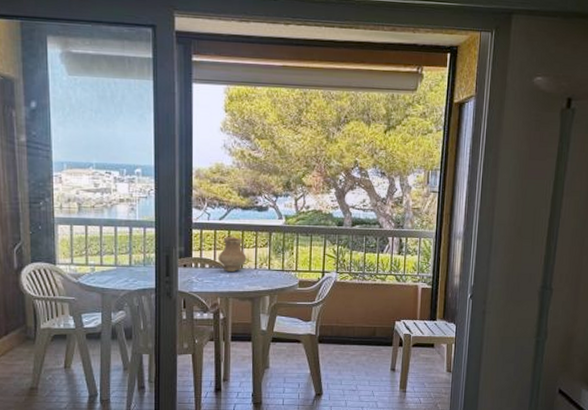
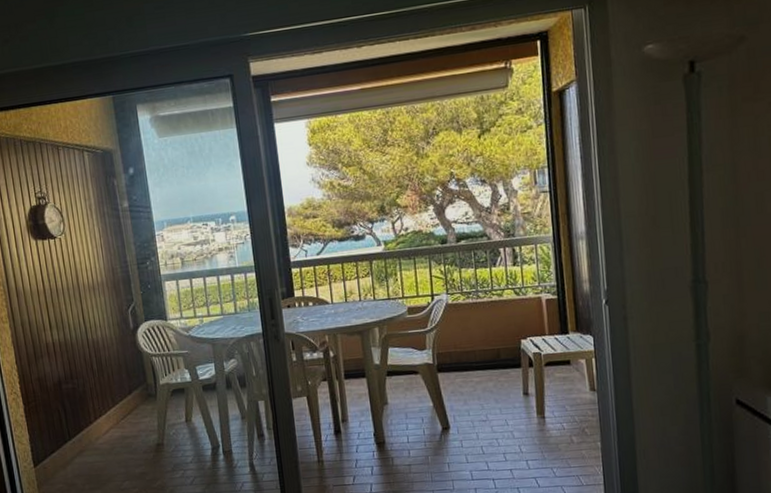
vase: present [218,237,246,272] -> none [320,270,350,307]

